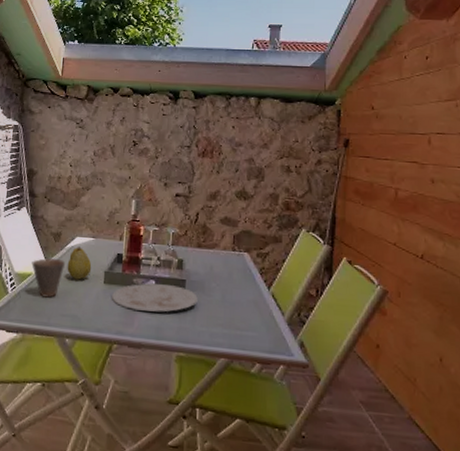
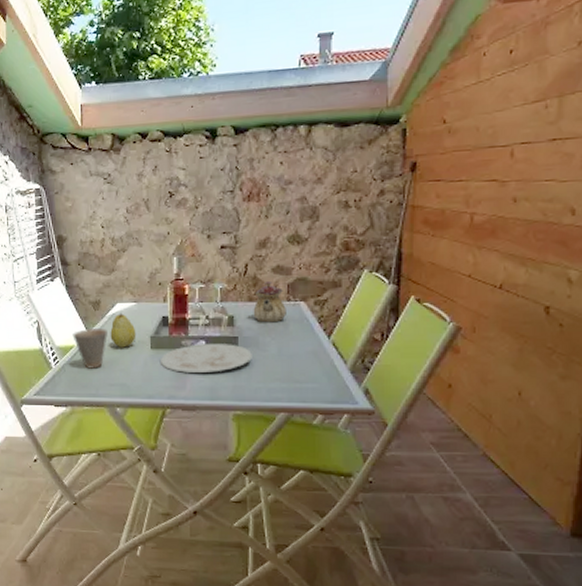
teapot: none [201,230,231,270] -> present [253,280,286,323]

